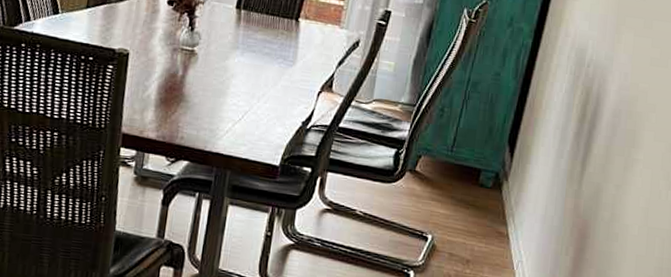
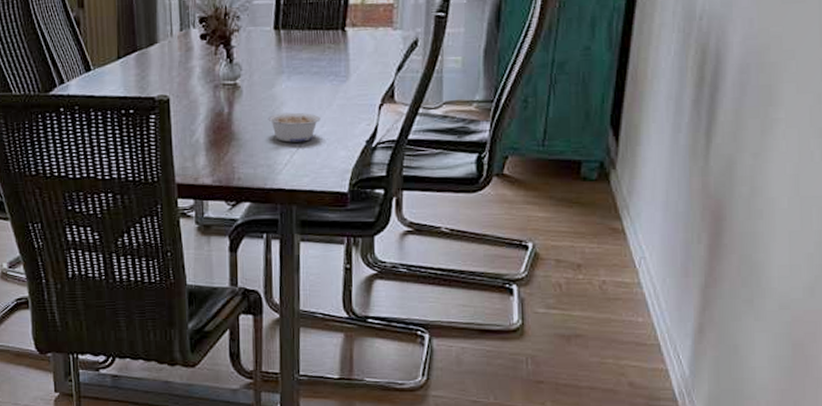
legume: none [217,84,265,114] -> present [268,112,321,143]

